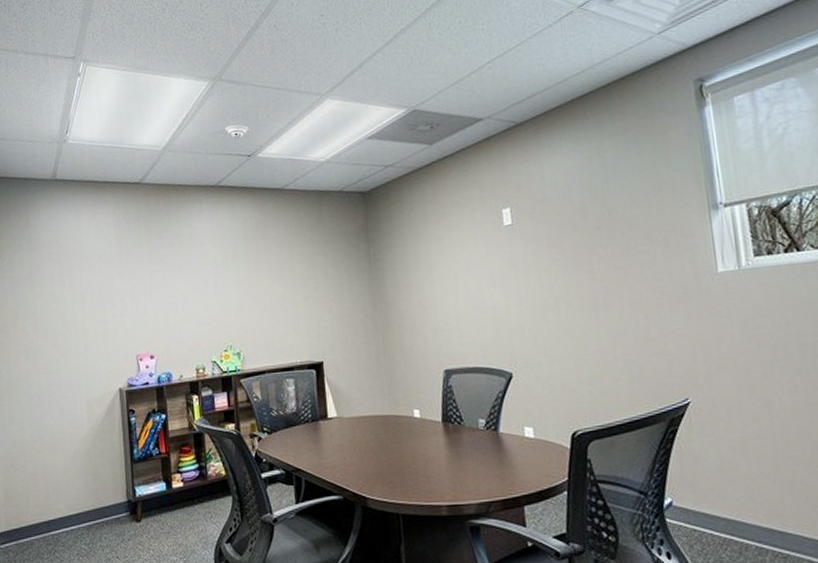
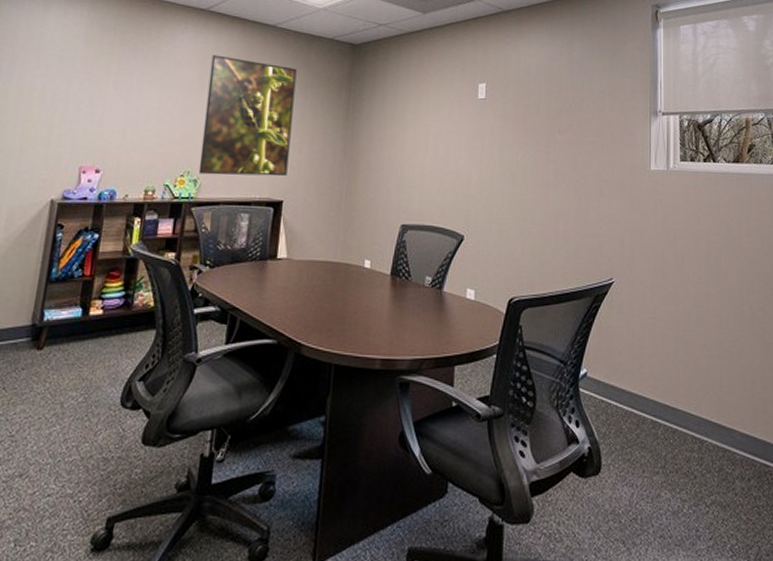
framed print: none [230,227,322,347] -> present [198,55,297,177]

